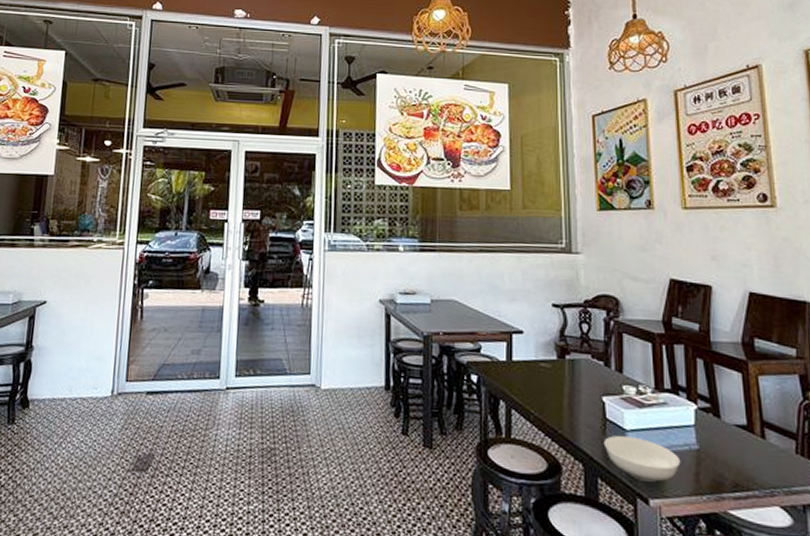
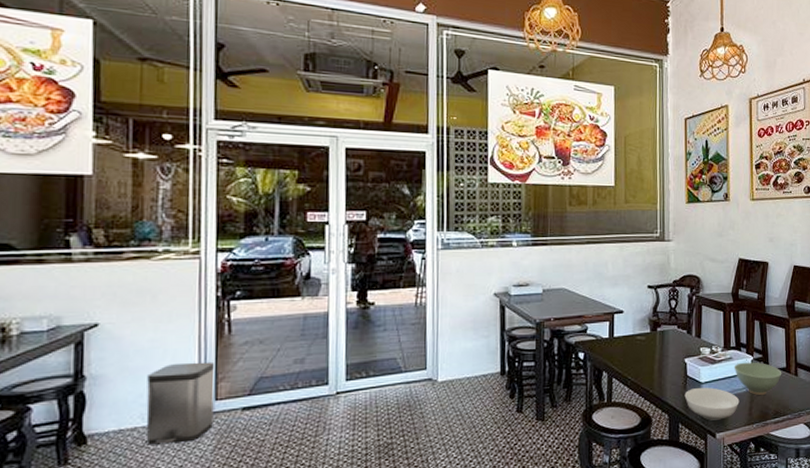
pedal bin: none [71,343,128,419] -> present [146,361,215,445]
bowl: none [670,410,742,459] -> present [734,362,782,396]

